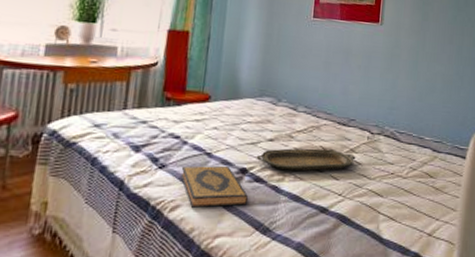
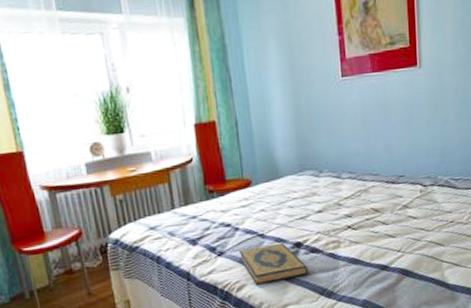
serving tray: present [256,148,356,171] -> none [308,209,410,238]

